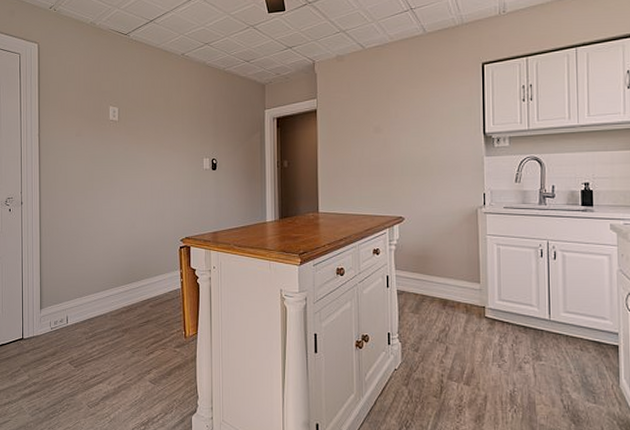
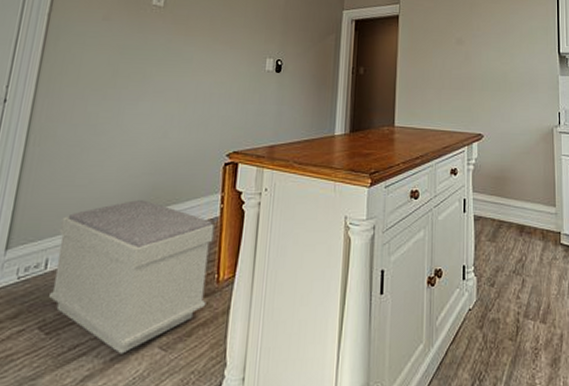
bench: none [72,275,179,384] -> present [49,200,215,354]

